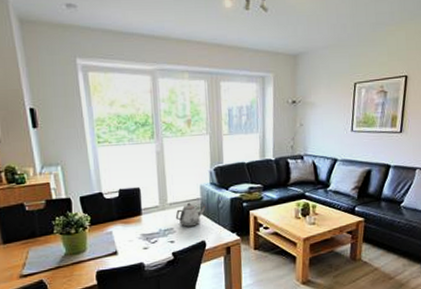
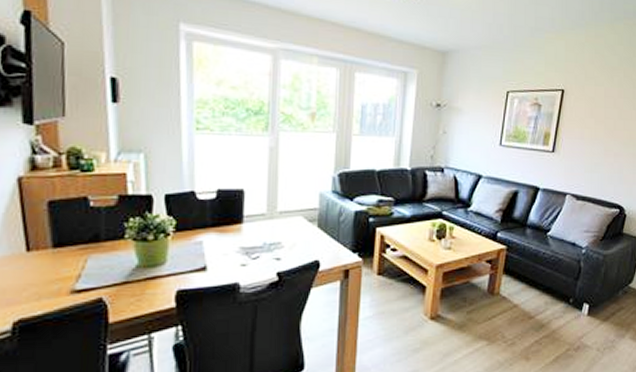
teapot: present [175,202,206,227] -> none [285,212,324,242]

